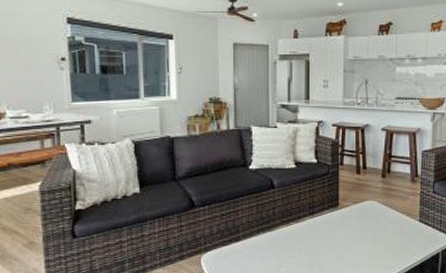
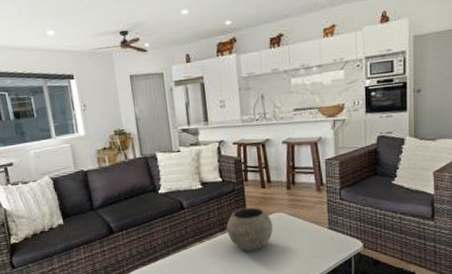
bowl: none [316,193,365,239] -> present [226,207,274,251]

